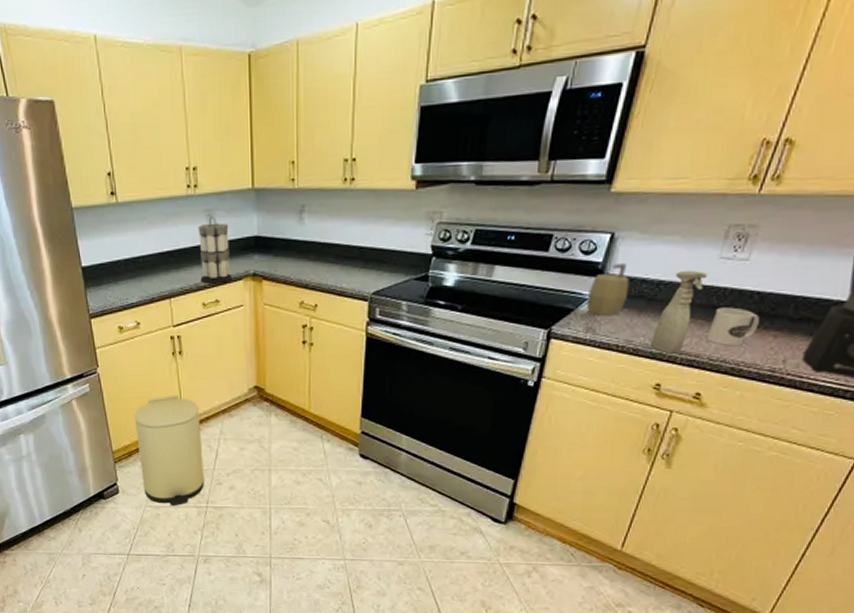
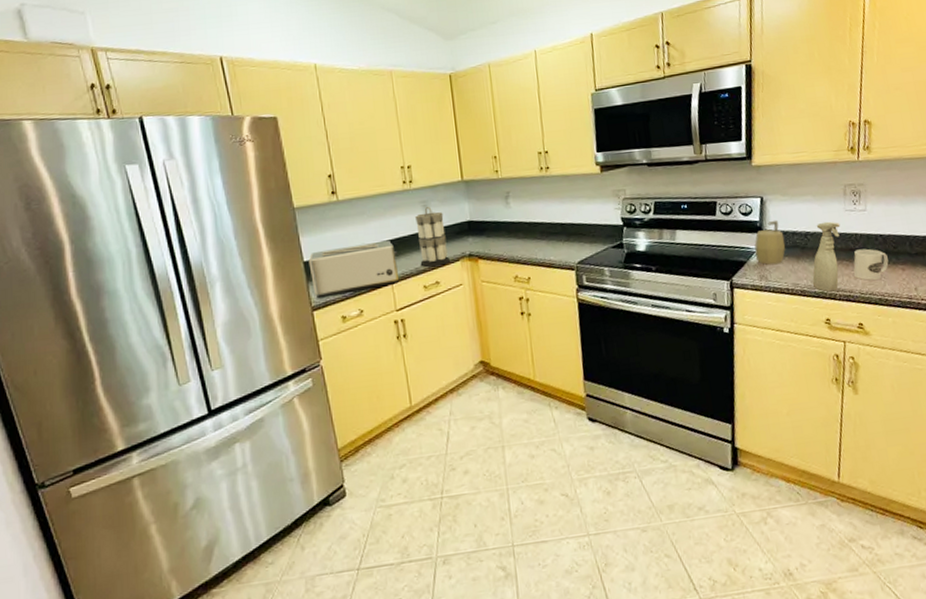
toaster: none [86,250,177,307] -> present [308,240,399,299]
pedal bin: present [134,395,204,507] -> none [360,379,438,503]

